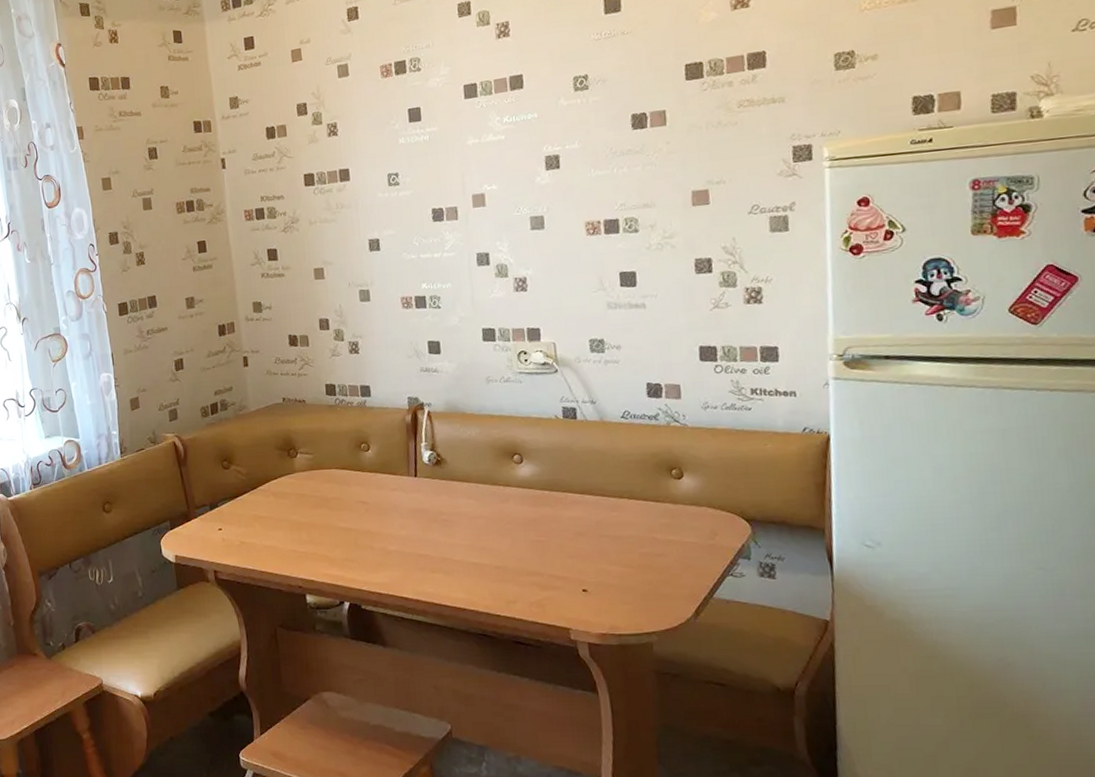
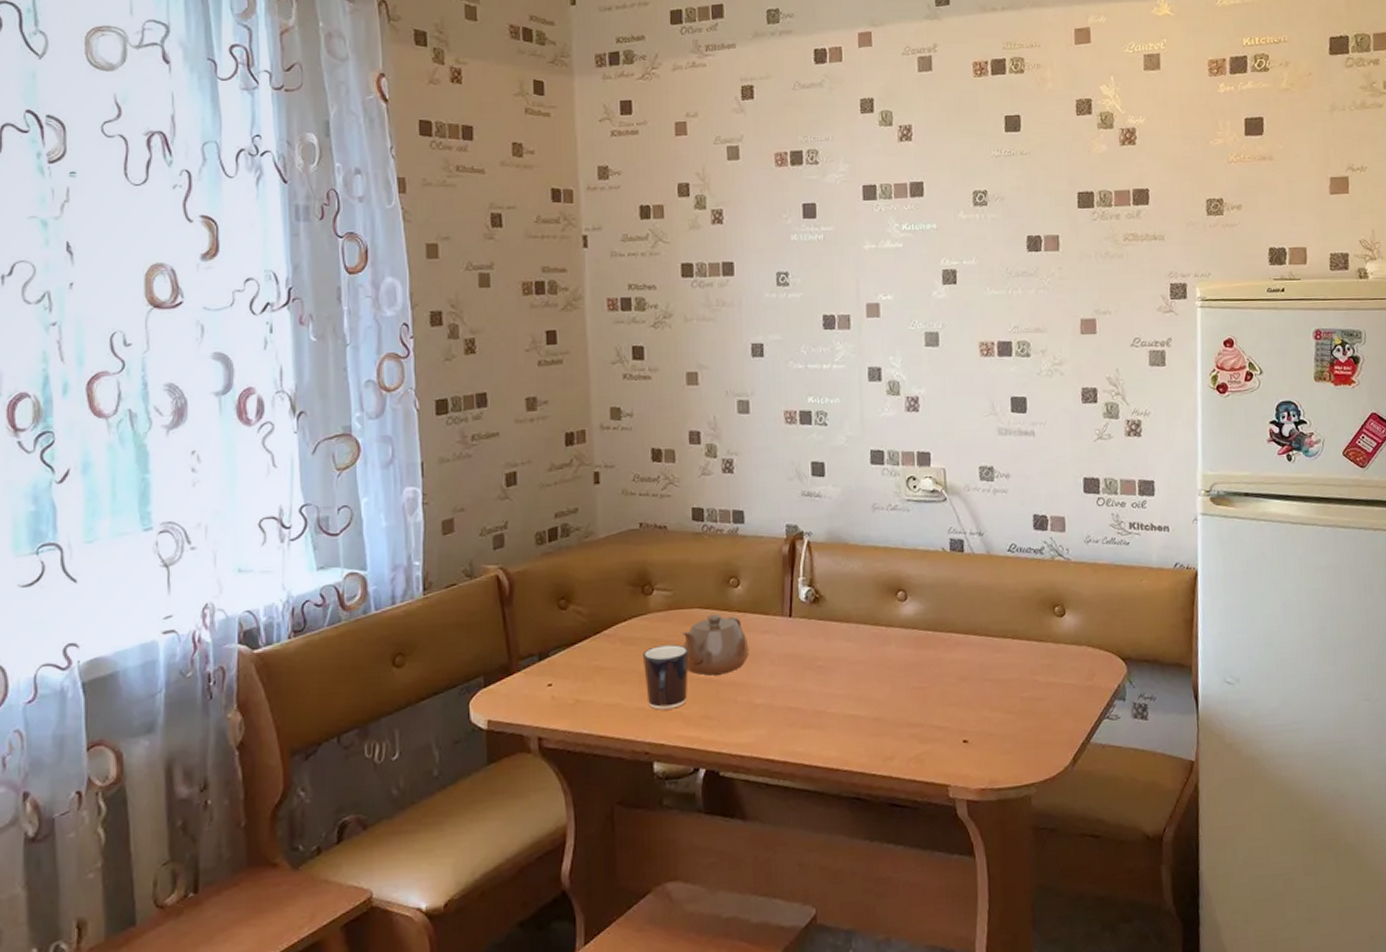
mug: none [291,499,331,552] -> present [642,644,689,710]
teapot: none [322,474,381,525] -> present [681,614,749,676]

